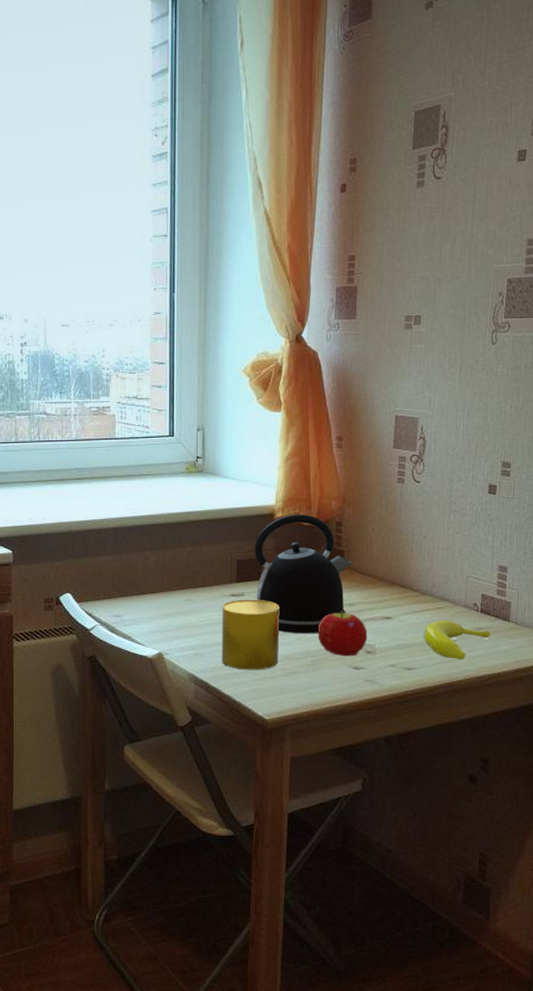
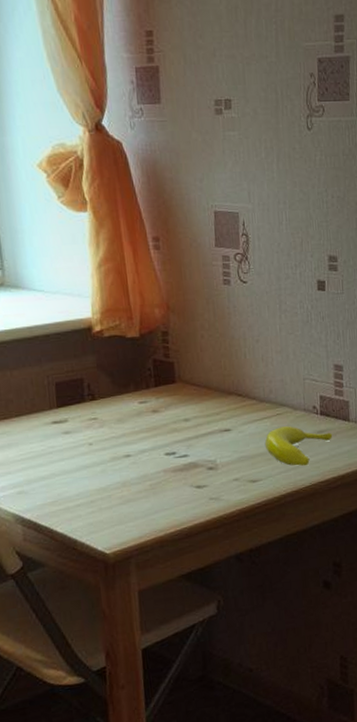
cup: present [221,599,280,670] -> none [43,424,115,504]
kettle: present [255,514,352,634] -> none [73,325,183,458]
fruit: present [318,611,368,657] -> none [154,427,208,476]

